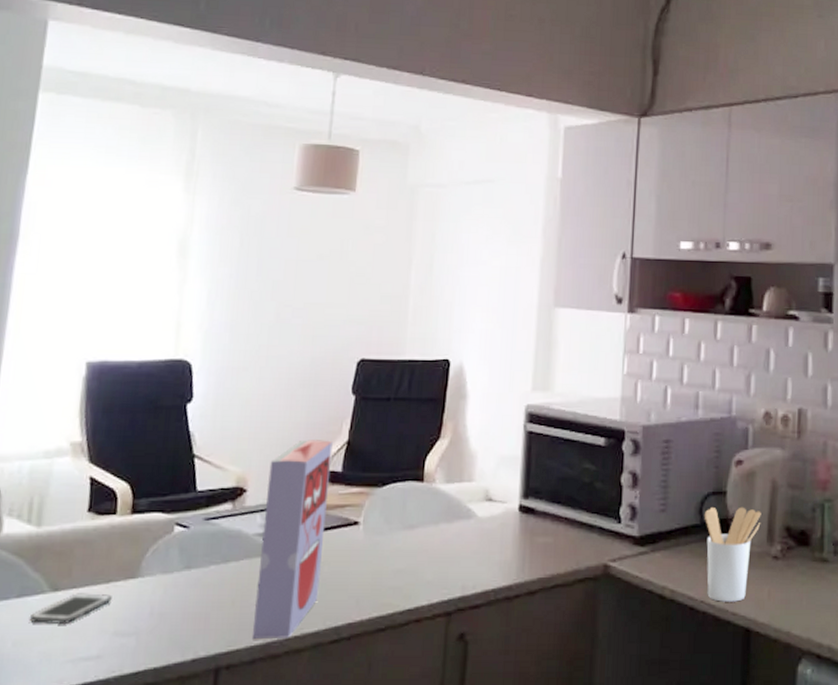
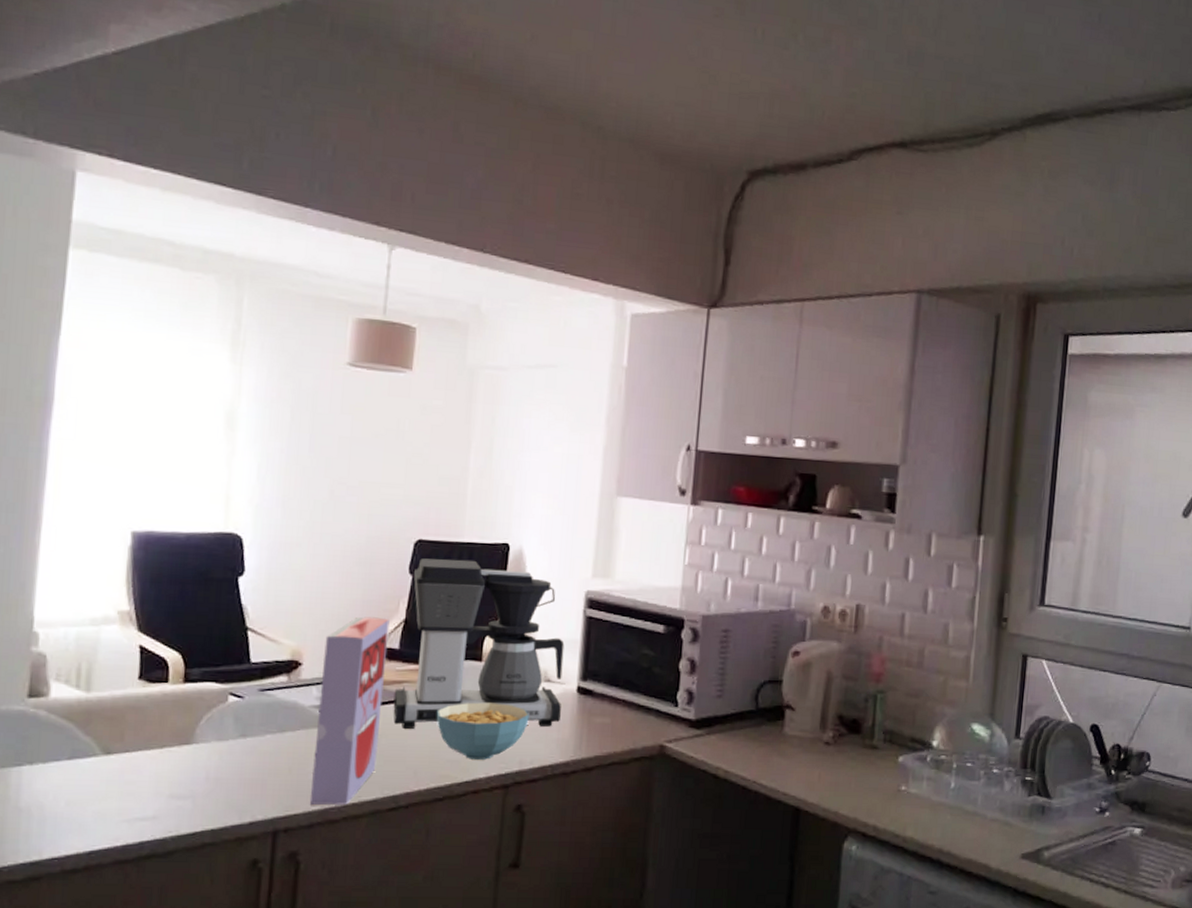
cell phone: present [29,593,112,625] -> none [81,757,166,787]
coffee maker: none [335,377,506,555] -> present [393,558,565,729]
cereal bowl: none [378,525,471,586] -> present [436,702,529,760]
utensil holder: present [704,507,761,602] -> none [759,695,816,783]

